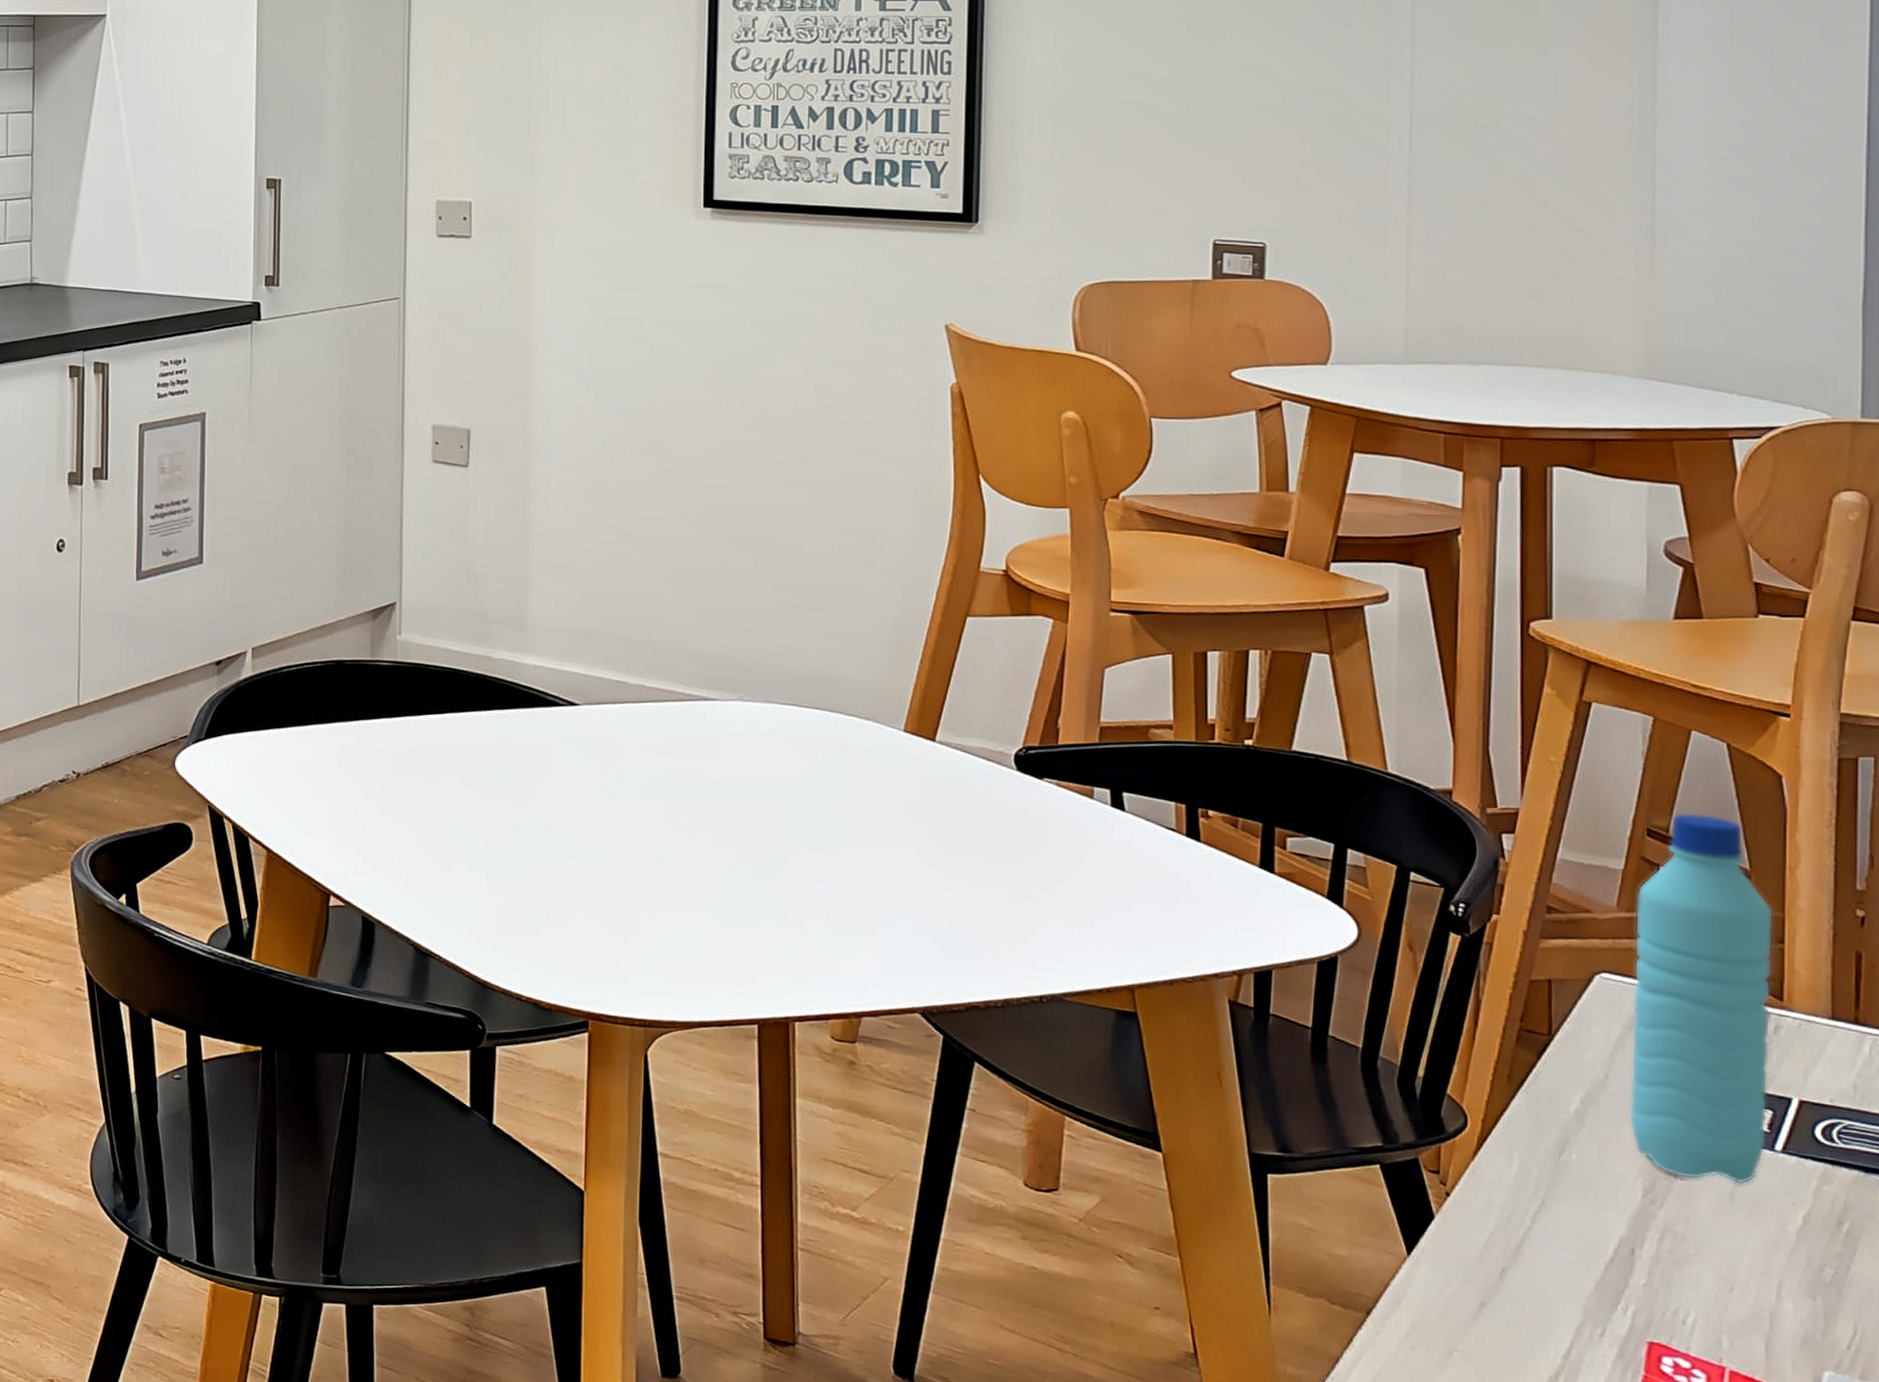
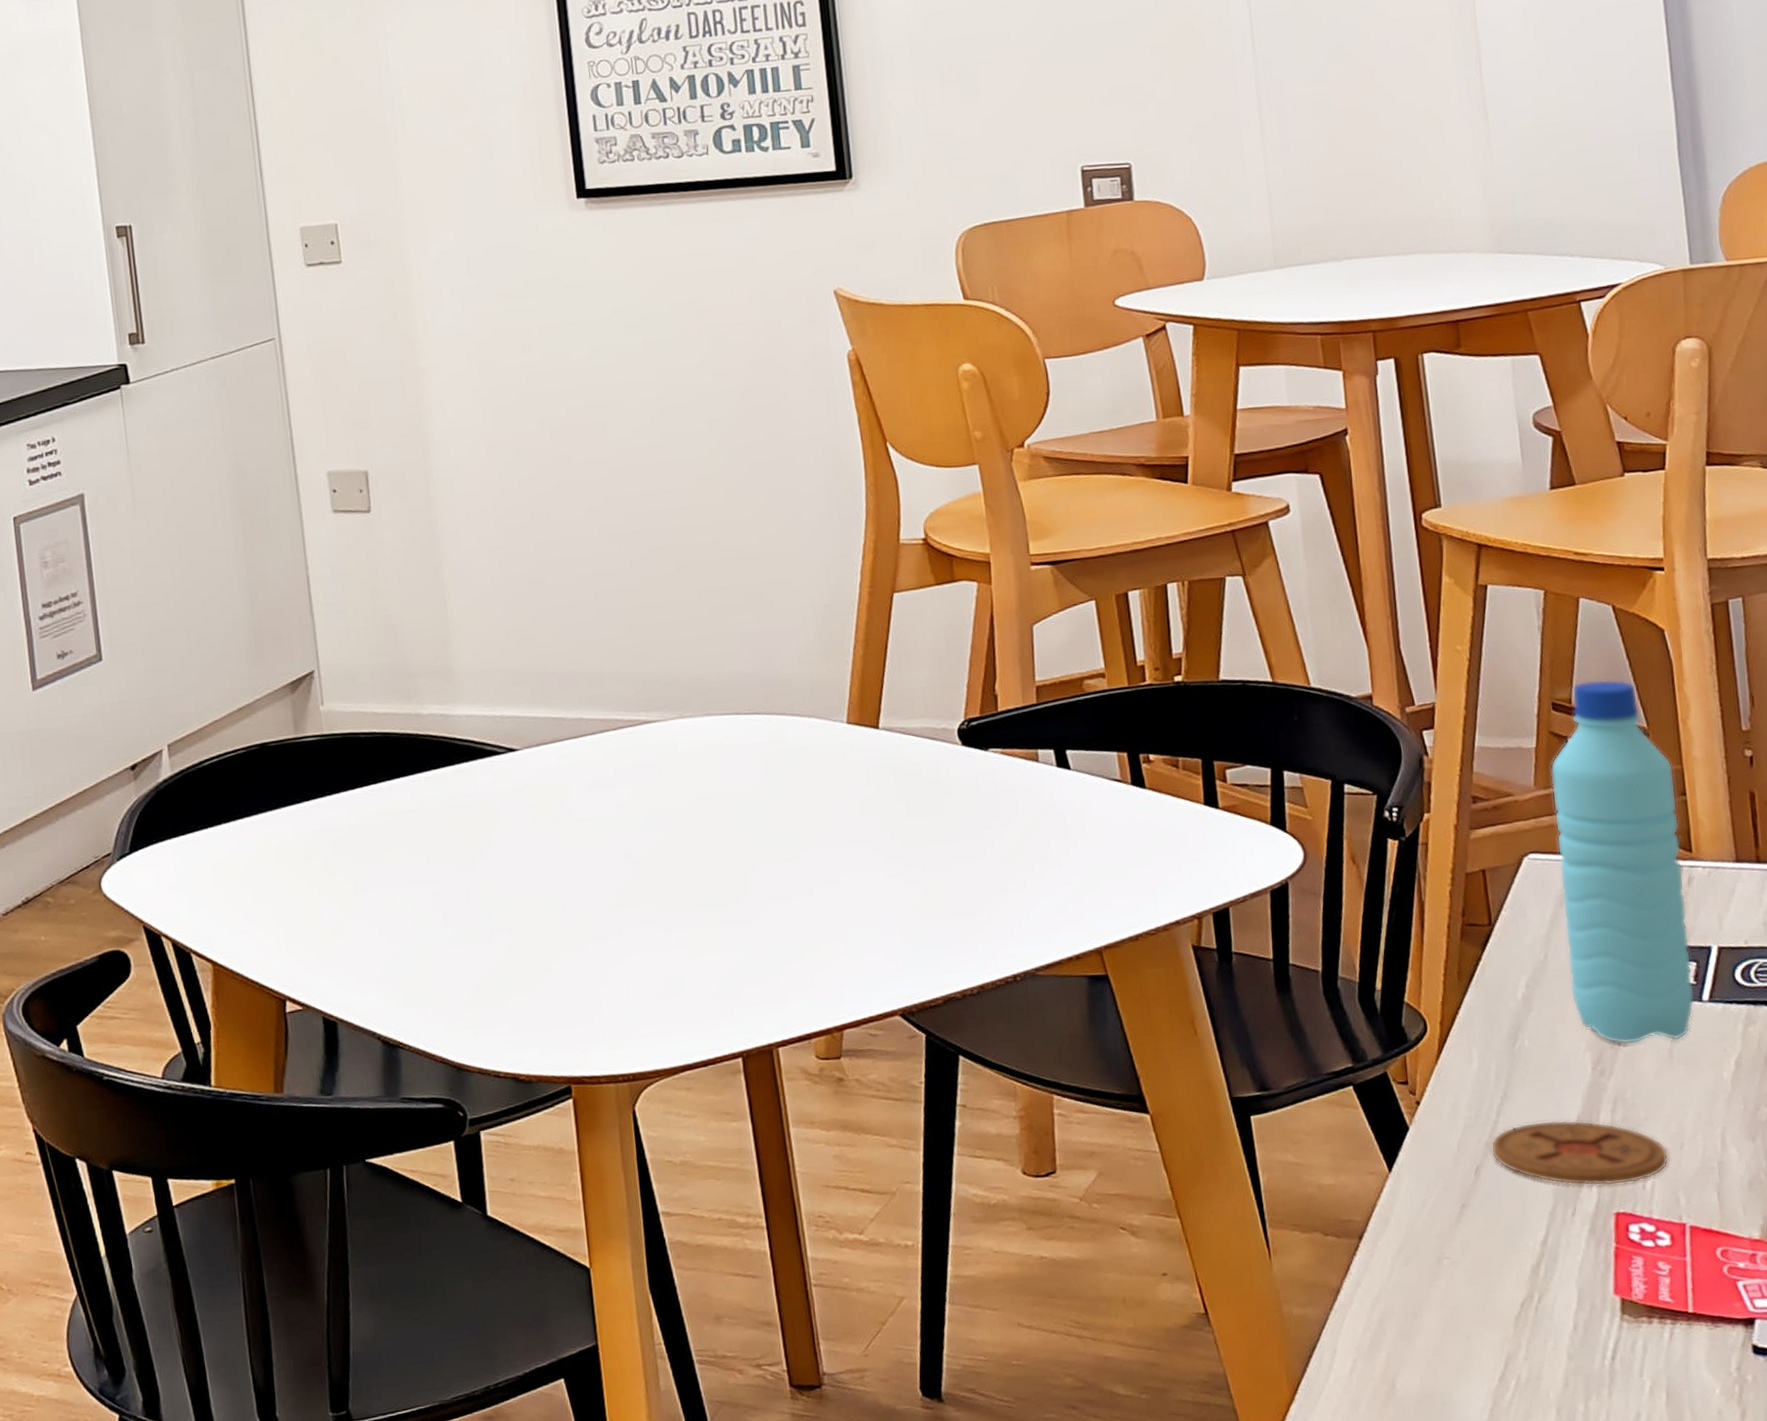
coaster: none [1520,1235,1716,1316] -> present [1490,1120,1669,1186]

